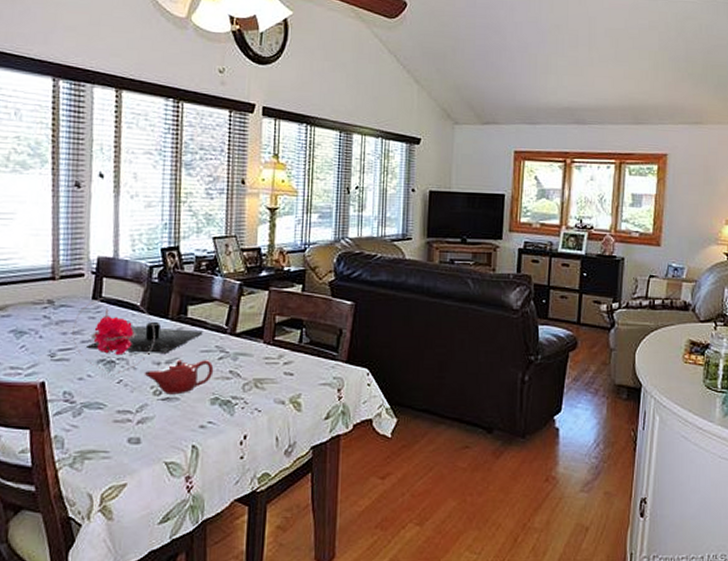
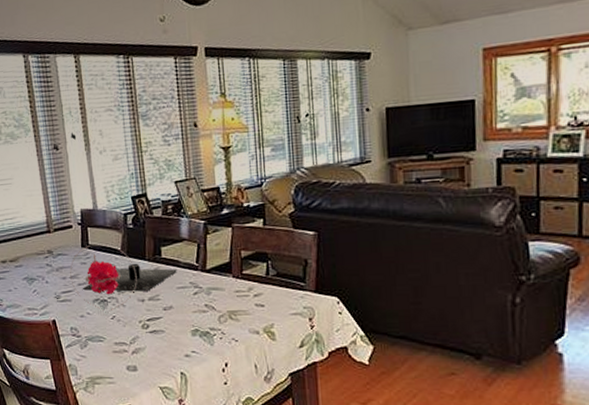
teapot: present [144,359,214,395] -> none [132,295,191,328]

